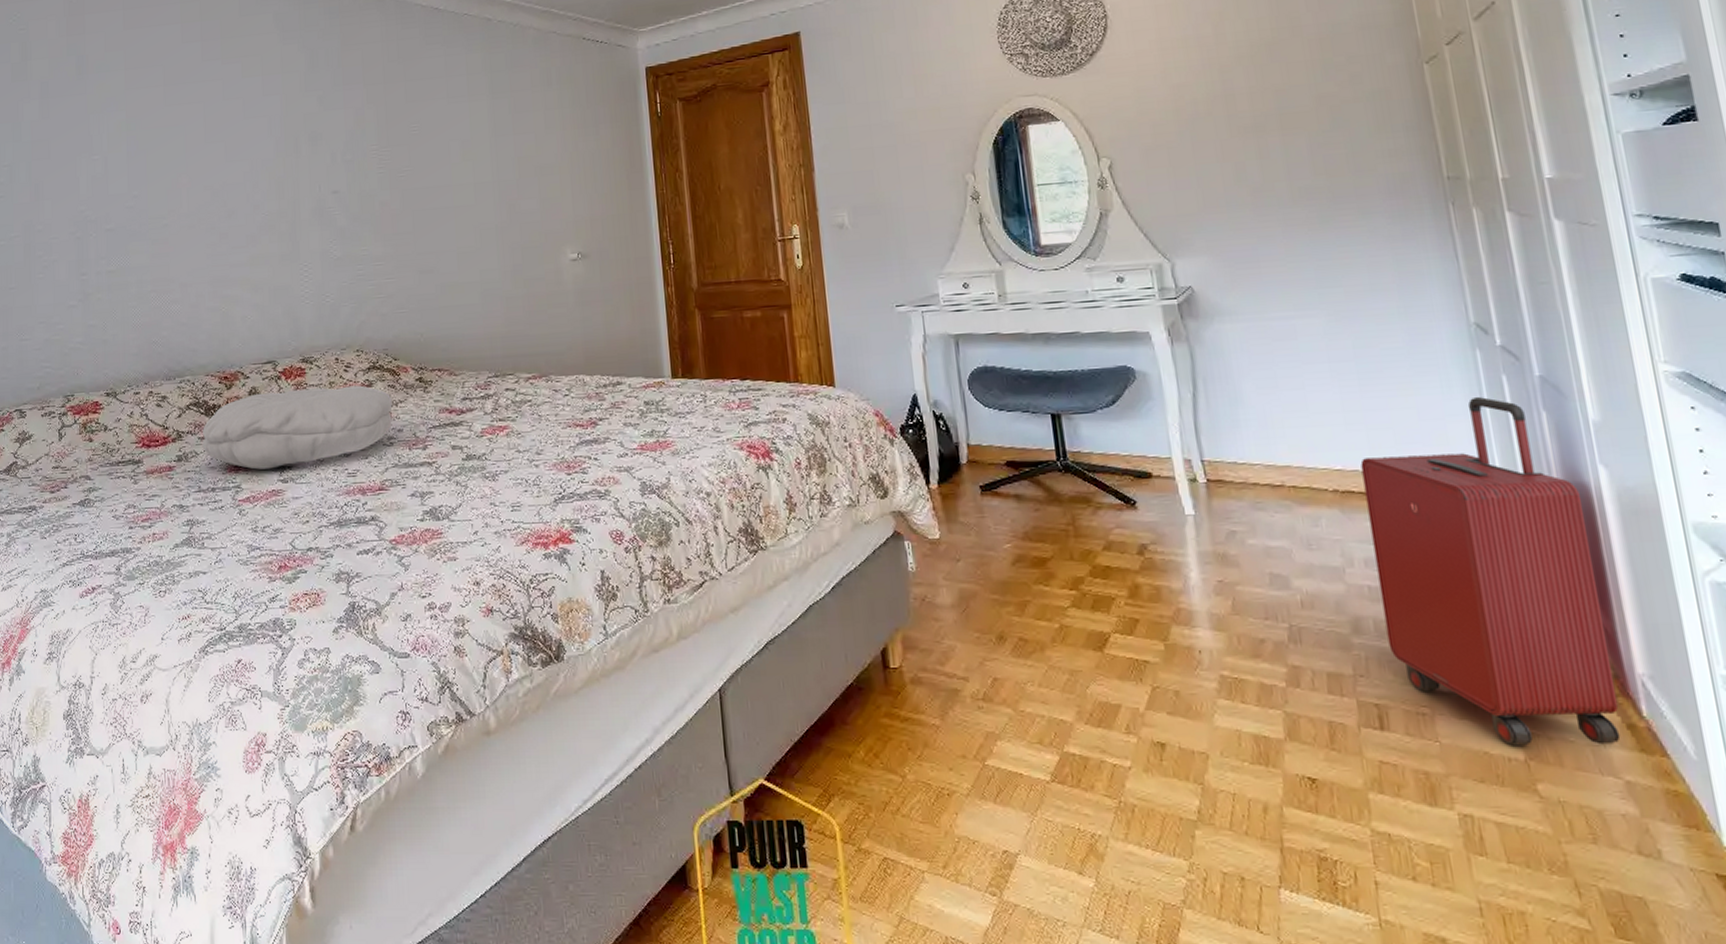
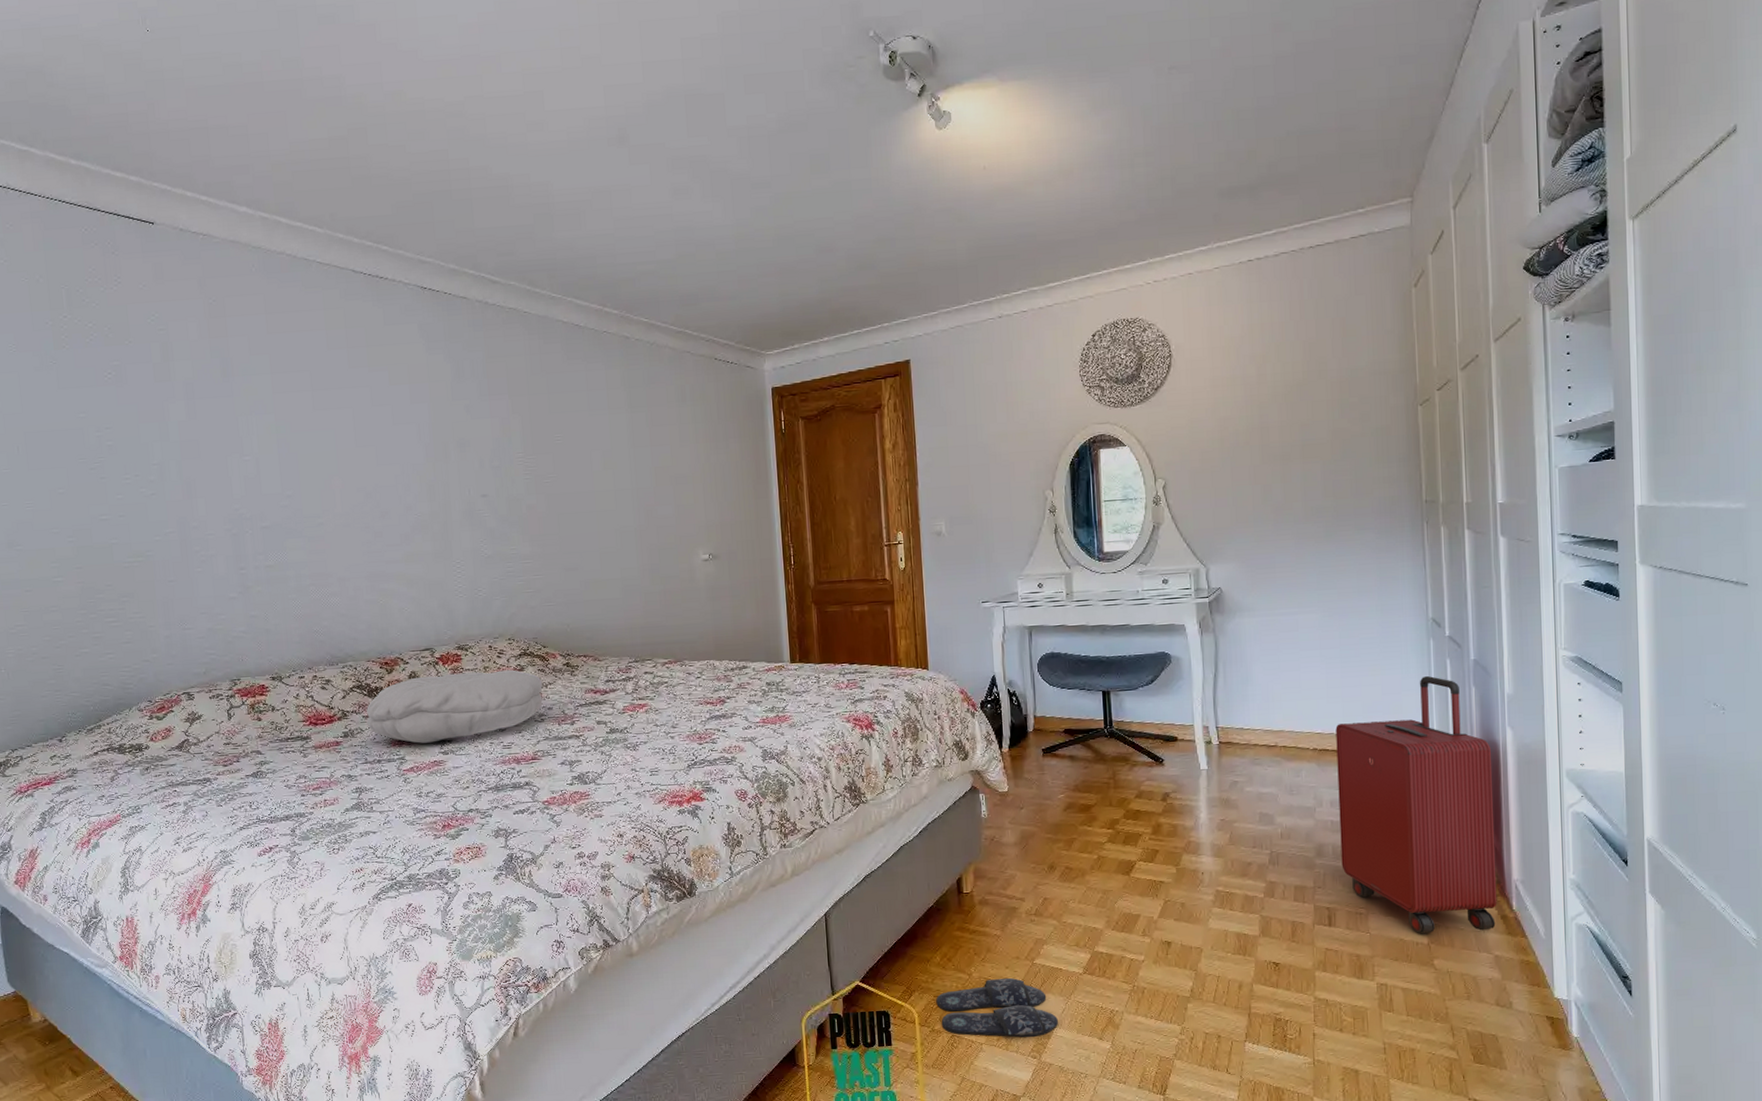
slippers: none [861,783,1022,865] -> present [936,977,1058,1037]

